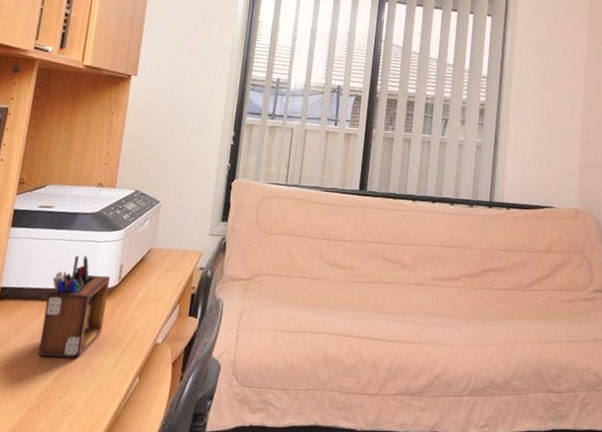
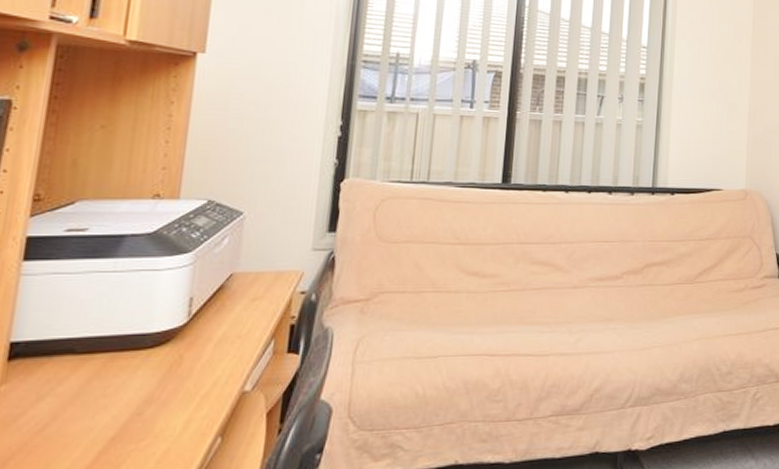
desk organizer: present [38,255,111,358] -> none [72,288,177,427]

